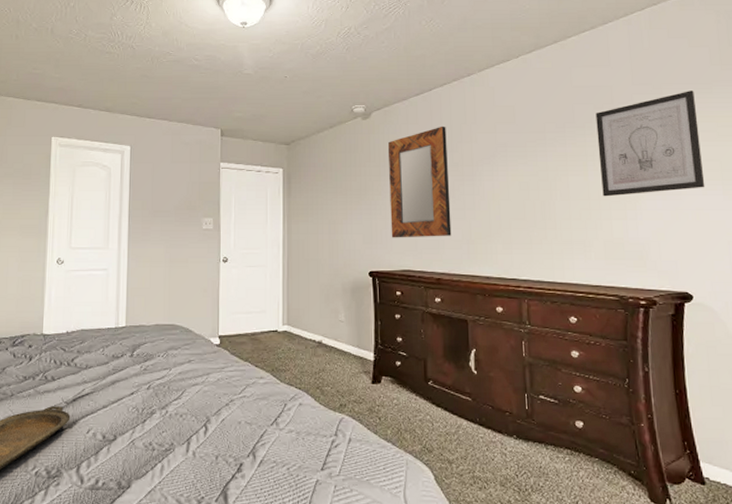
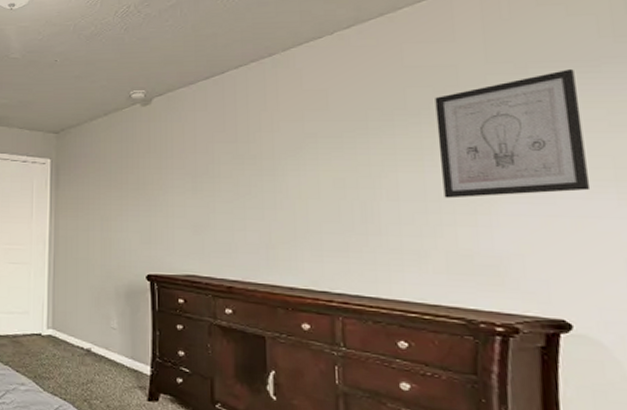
home mirror: present [388,126,452,238] -> none [172,113,247,240]

